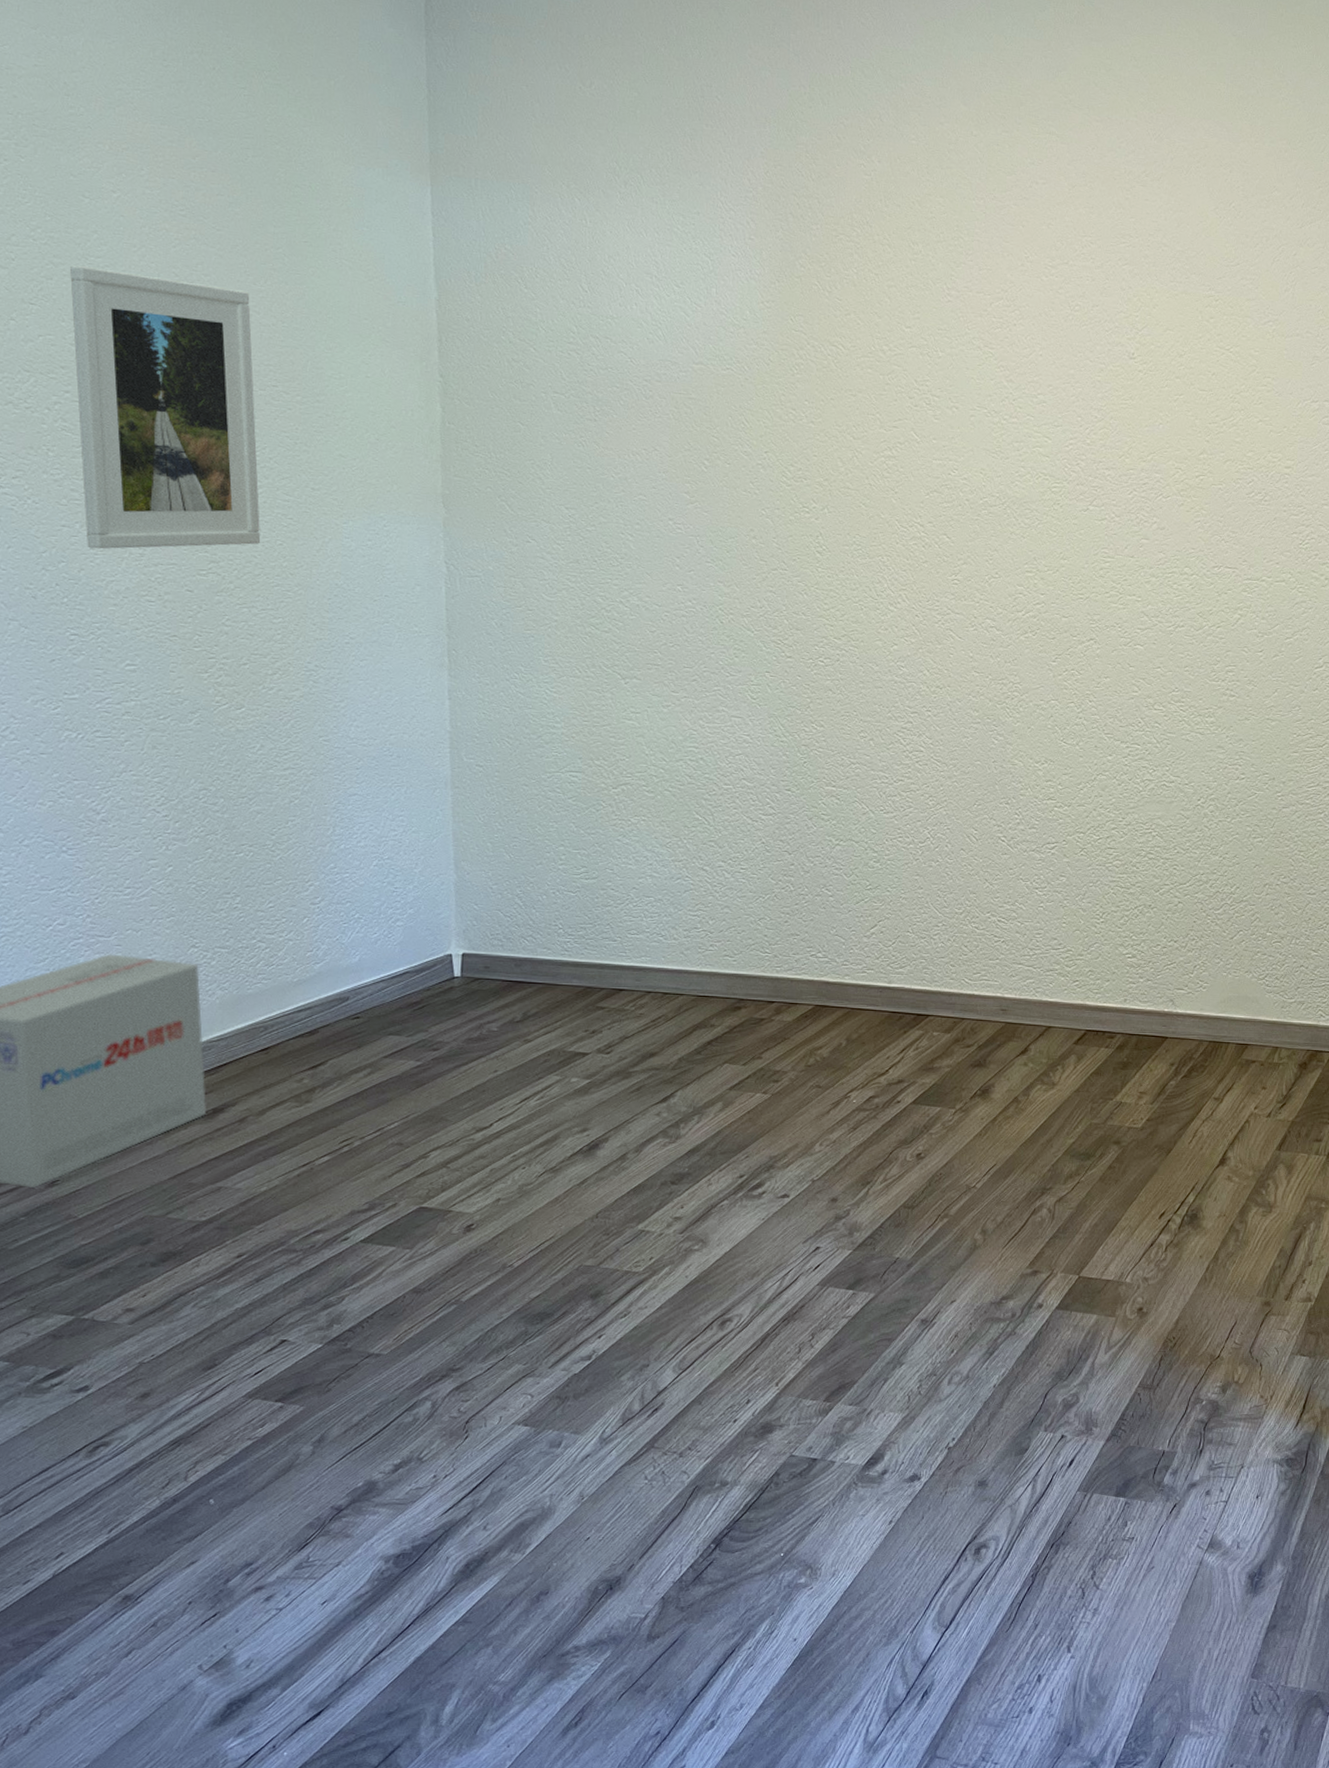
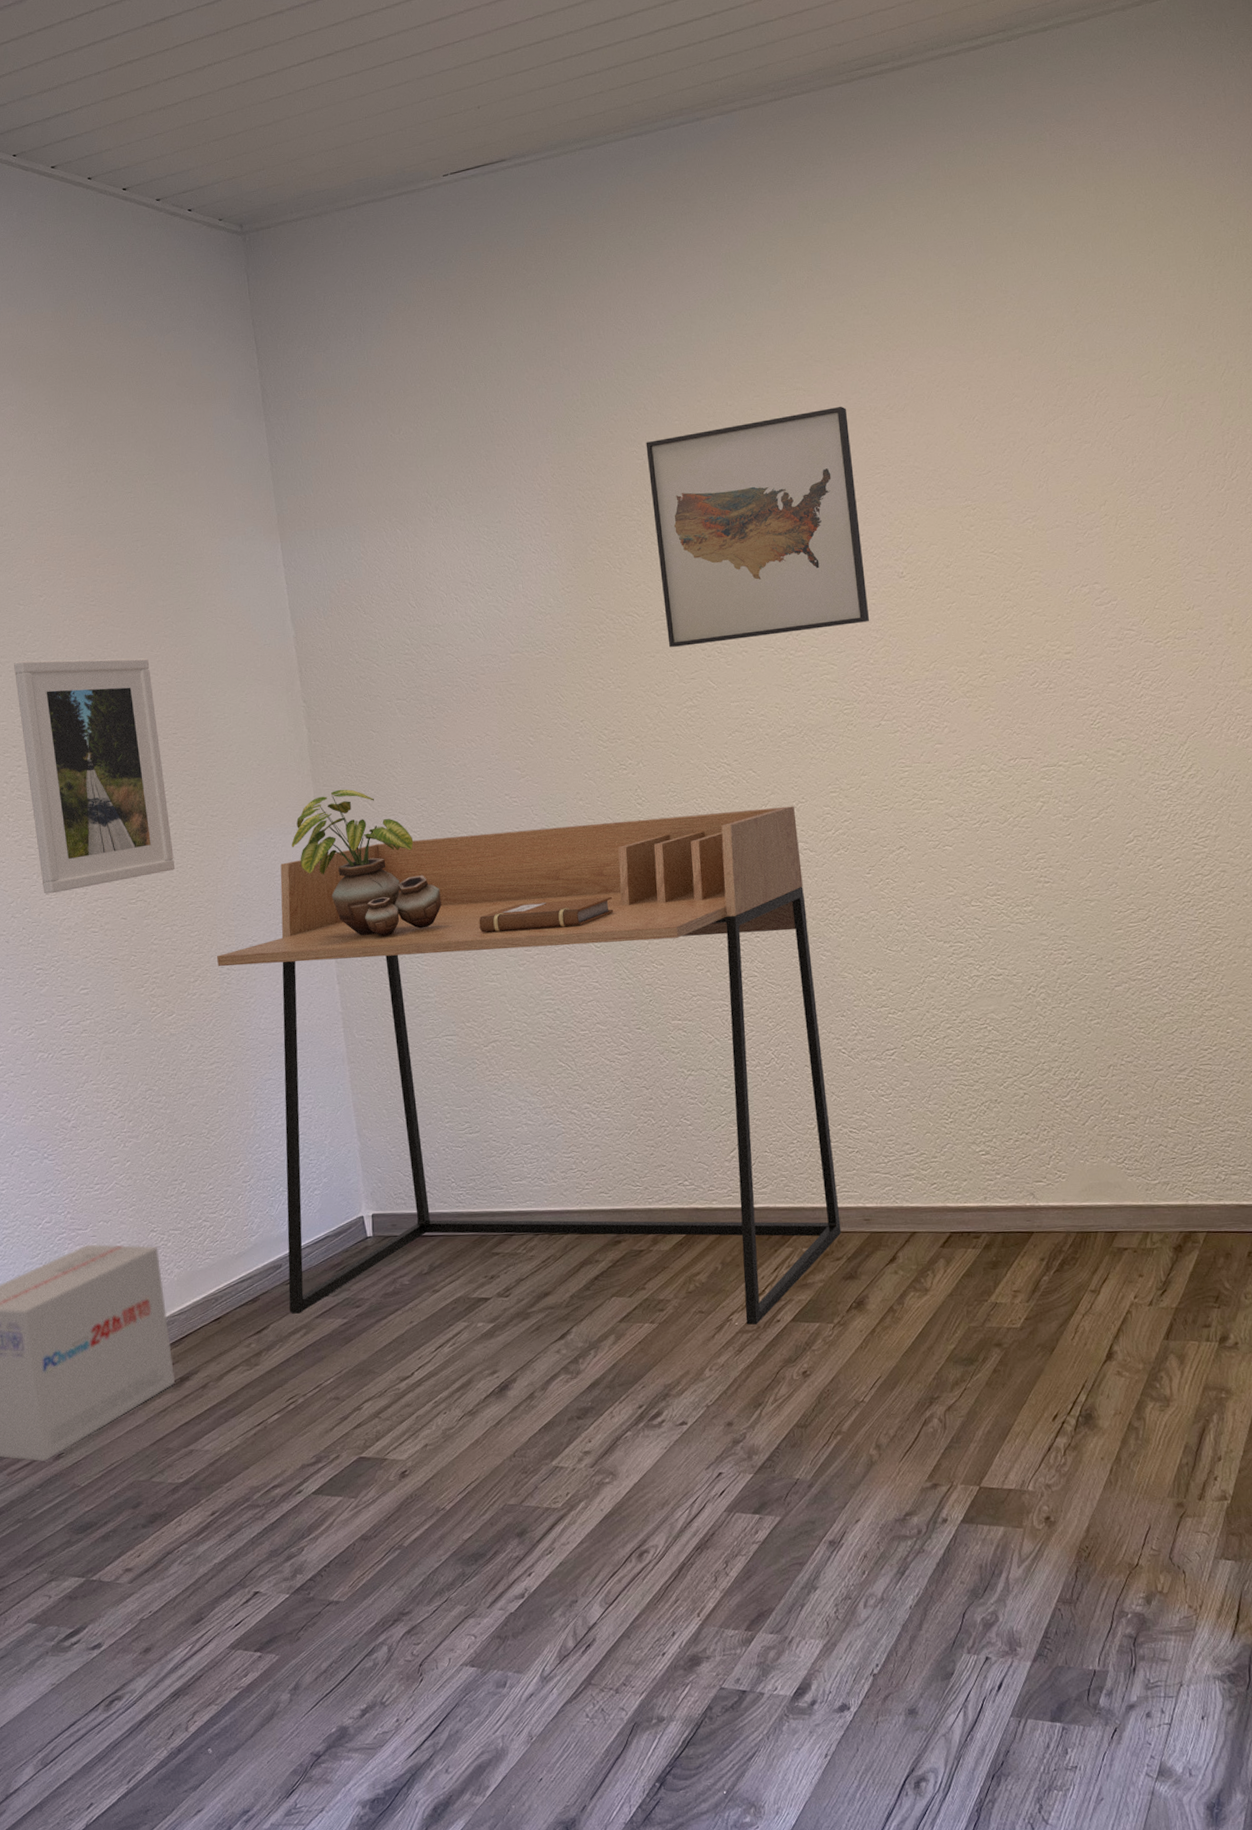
desk: none [303,550,987,1104] -> present [217,806,841,1325]
potted plant: none [408,483,582,655] -> present [291,789,442,937]
notebook: none [622,640,776,673] -> present [479,896,614,933]
wall art: none [873,156,1100,399] -> present [645,406,870,648]

